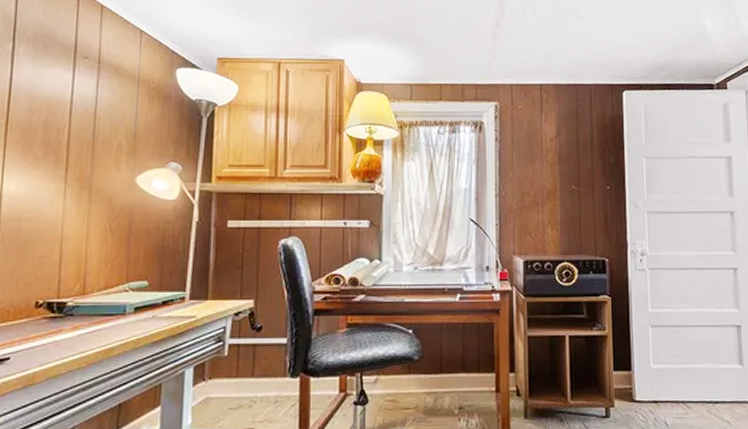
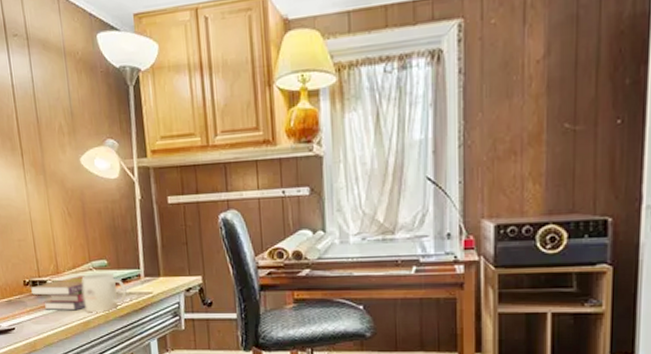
books: none [44,297,117,337] -> present [31,276,86,311]
mug: none [110,294,166,341] -> present [81,272,127,314]

